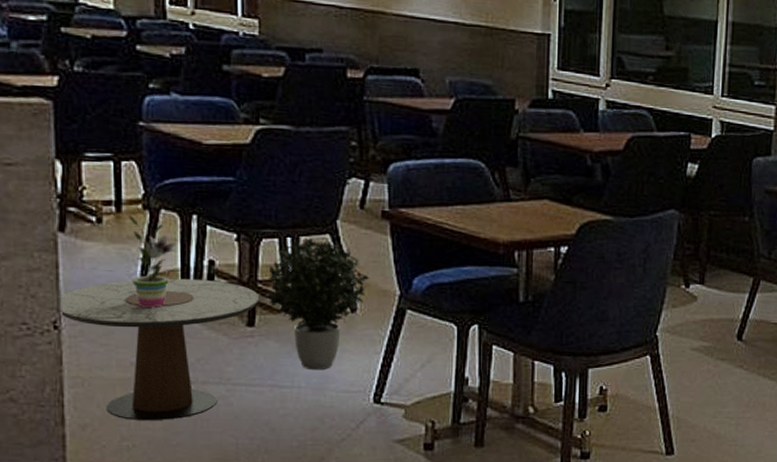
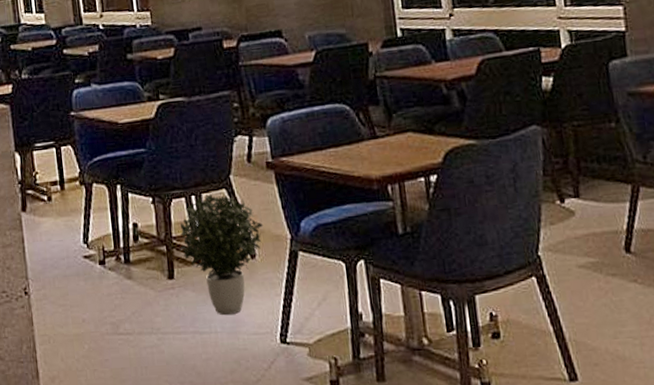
side table: present [59,278,260,421] -> none [26,241,176,371]
potted plant: present [128,215,177,307] -> none [70,191,108,270]

